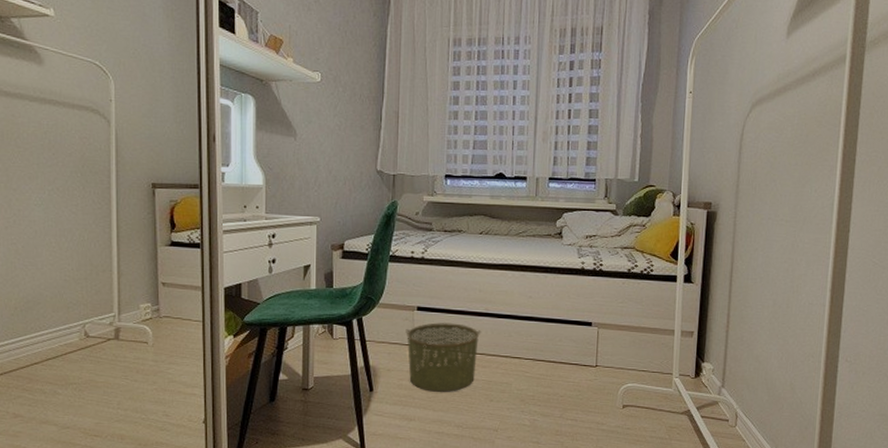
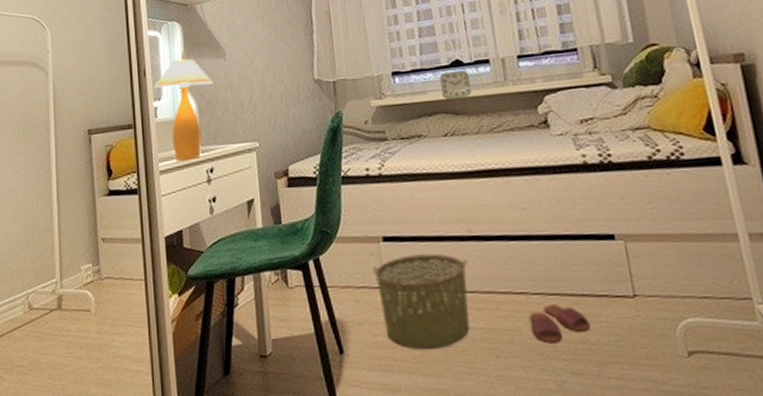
table lamp: none [222,125,283,224] -> present [153,52,214,160]
alarm clock: none [484,181,509,205] -> present [440,69,472,99]
slippers: none [519,367,561,394] -> present [529,304,590,344]

